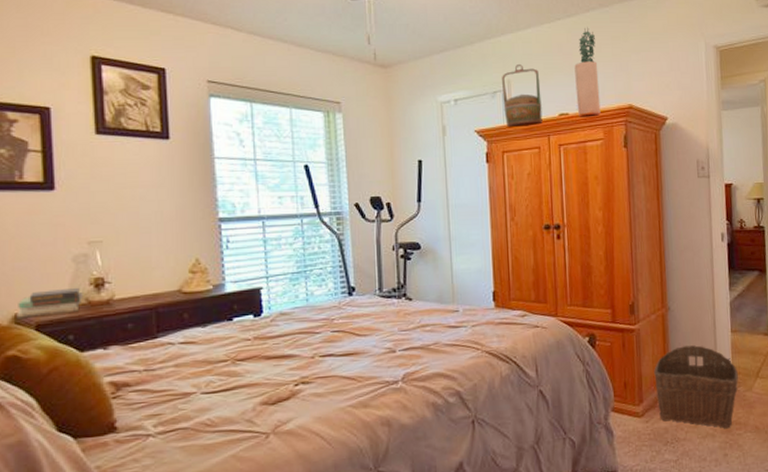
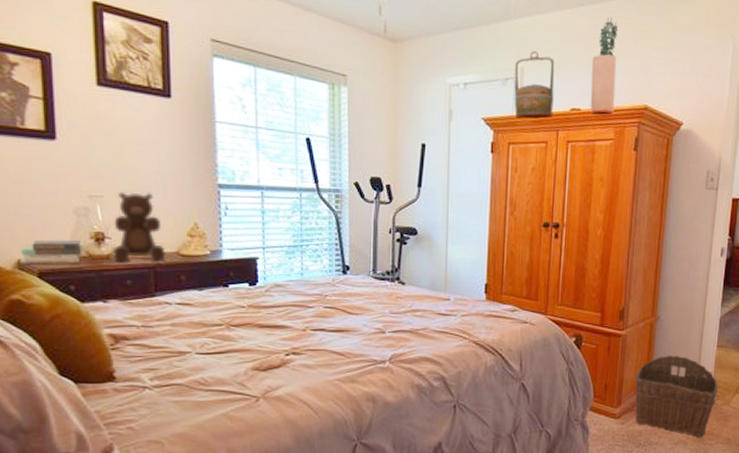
teddy bear: none [112,233,168,306] -> present [112,191,166,262]

